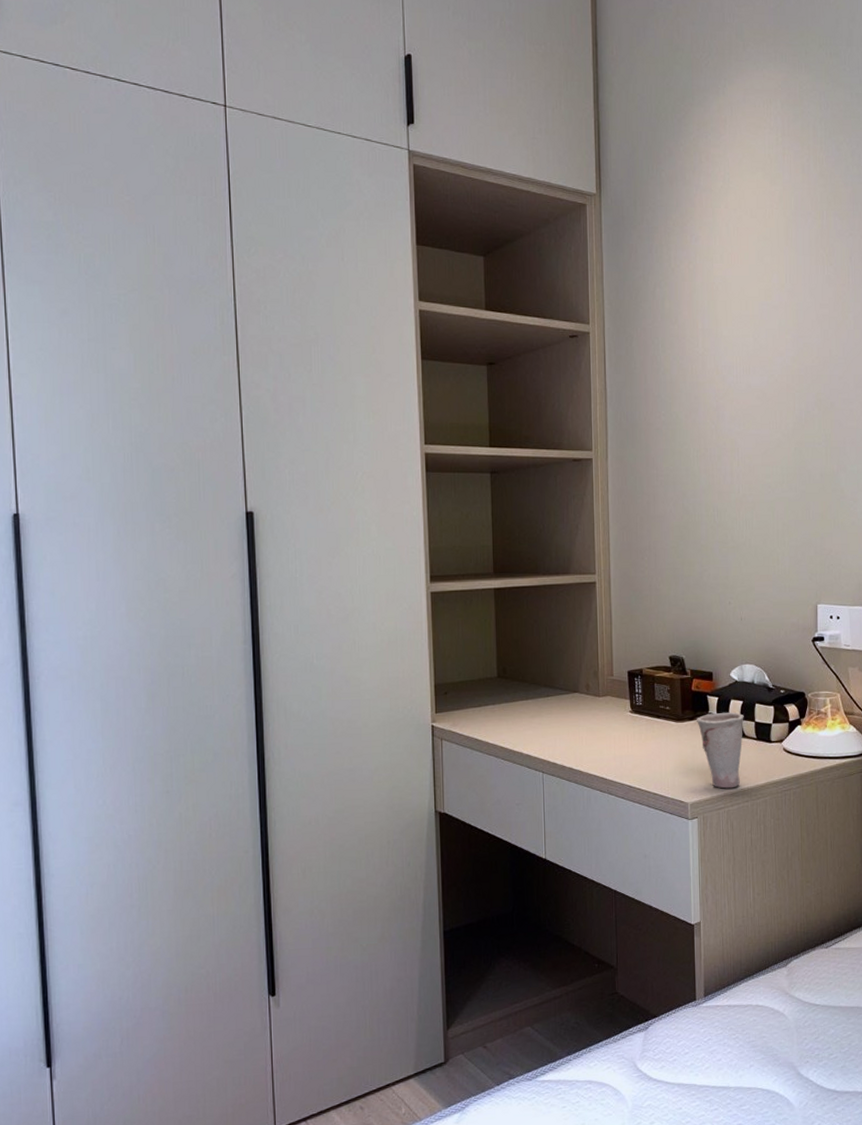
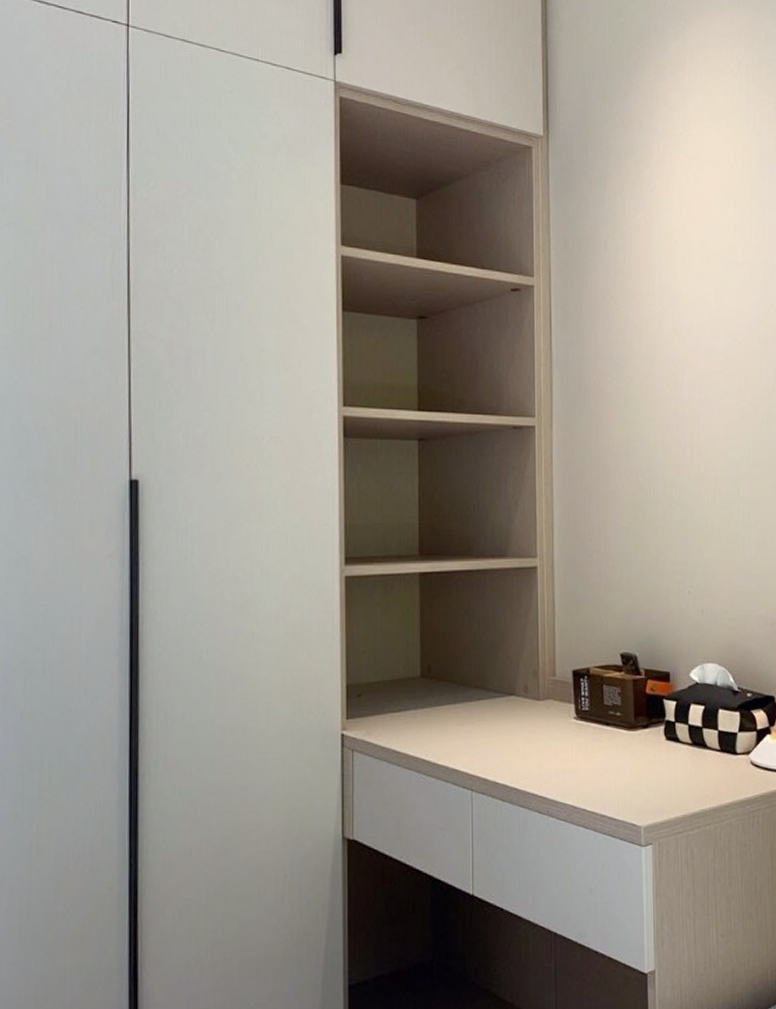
cup: present [697,712,744,789] -> none [651,718,706,809]

